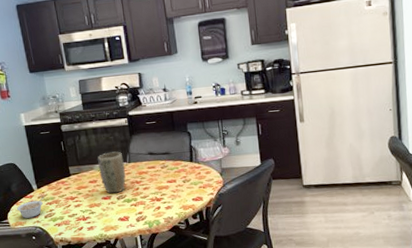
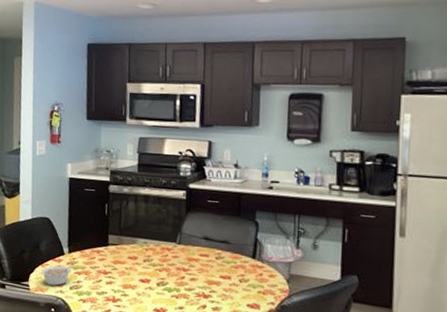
plant pot: present [97,151,126,194] -> none [142,227,173,278]

